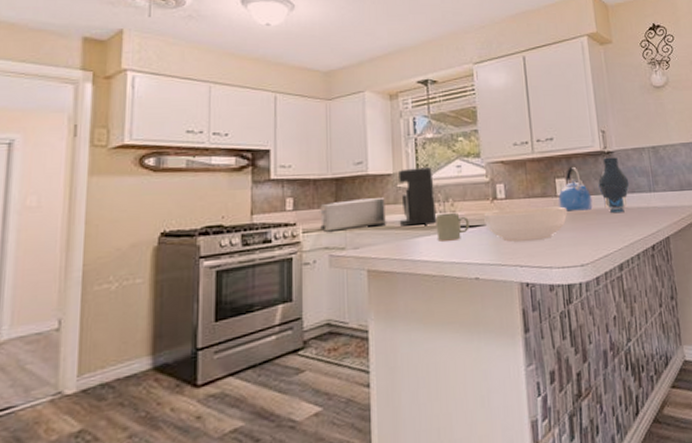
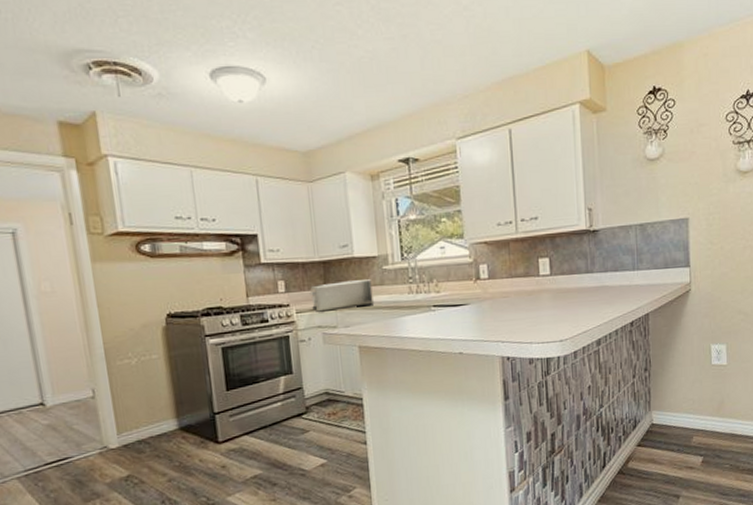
coffee maker: present [398,167,437,227] -> none [383,249,422,306]
mug: present [436,212,469,242] -> none [421,292,453,321]
bowl: present [483,206,568,242] -> none [466,285,550,320]
kettle: present [558,166,592,211] -> none [541,246,574,290]
vase: present [598,157,630,214] -> none [581,235,613,292]

